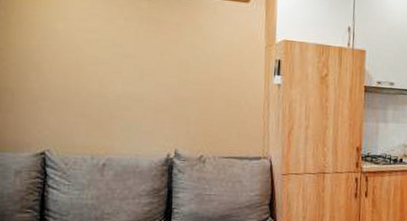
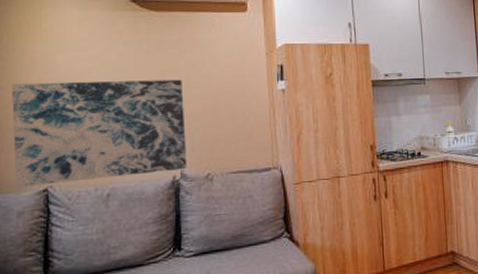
wall art: none [9,45,182,150] -> present [11,79,187,187]

